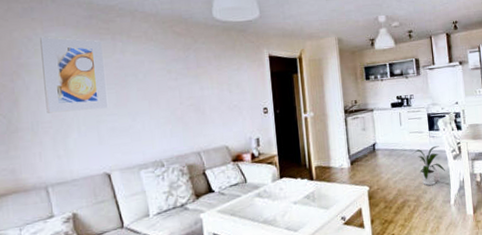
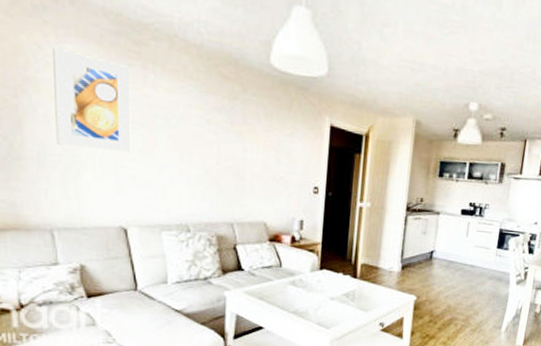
house plant: present [413,146,445,186] -> none [473,266,505,308]

